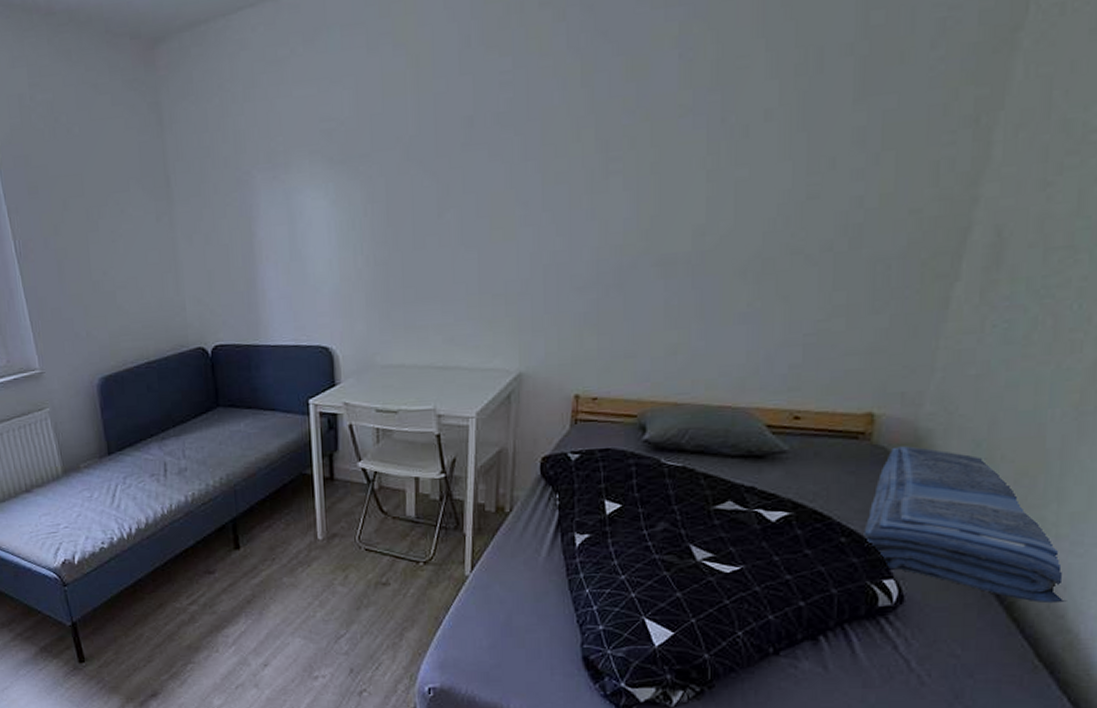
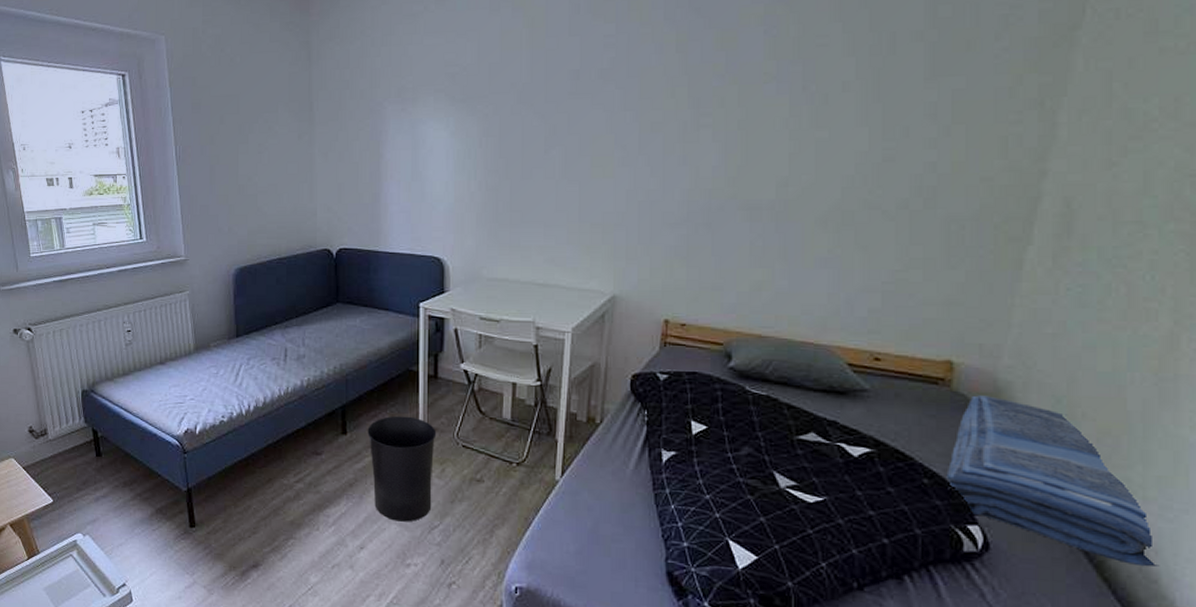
waste bin: none [262,523,337,634] -> present [367,415,437,522]

